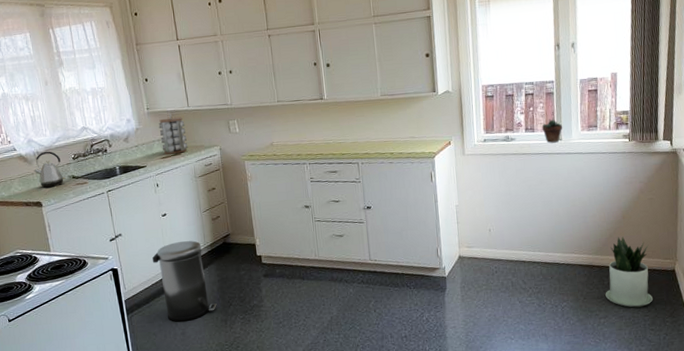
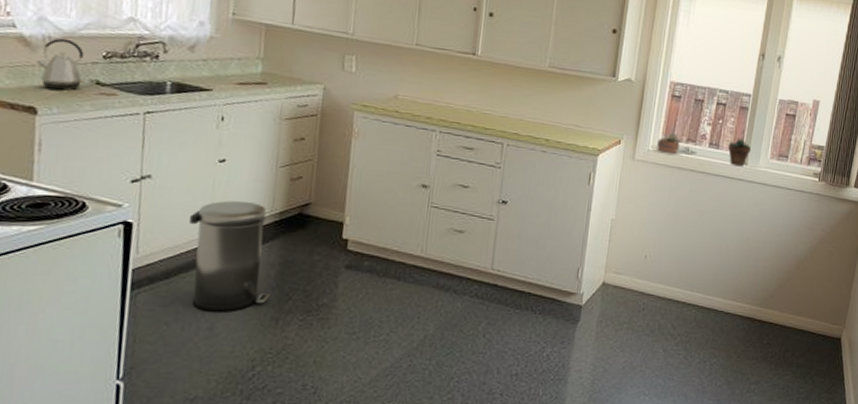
spice rack: present [158,113,189,155] -> none [241,27,283,83]
succulent plant: none [477,126,504,147] -> present [652,132,683,156]
planter: present [605,236,653,308] -> none [761,289,818,377]

